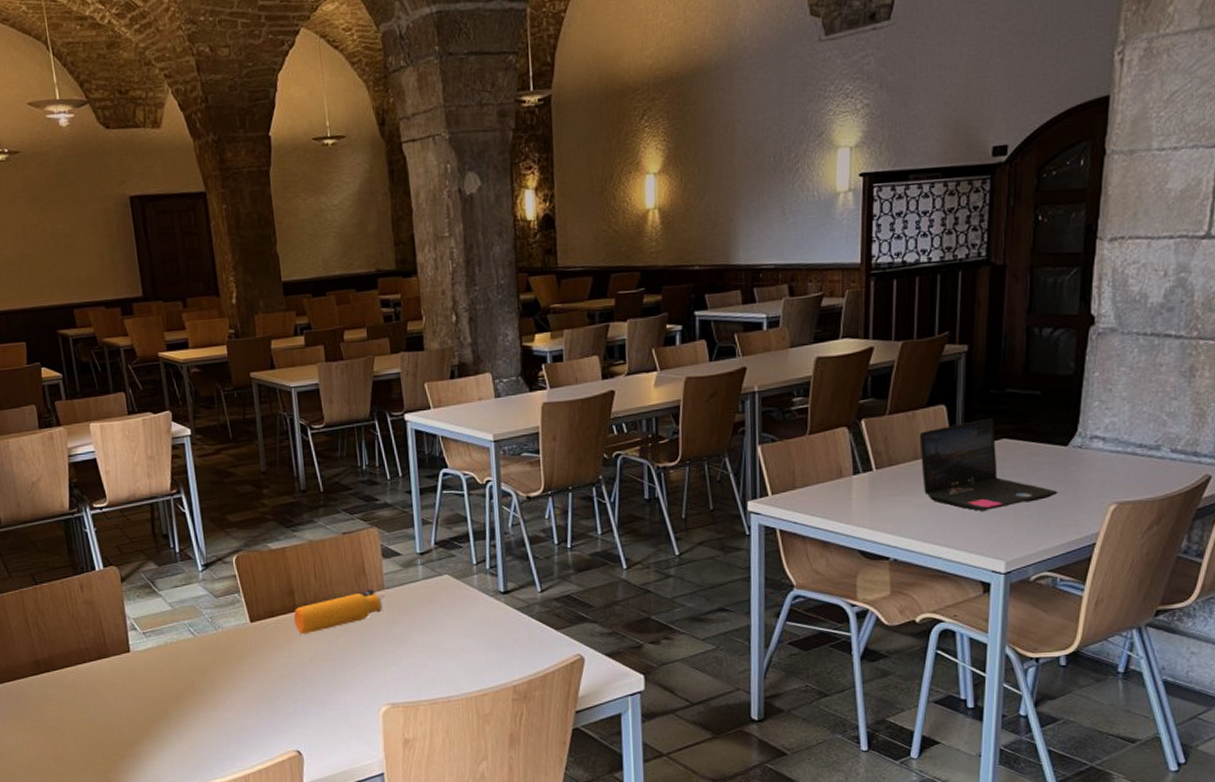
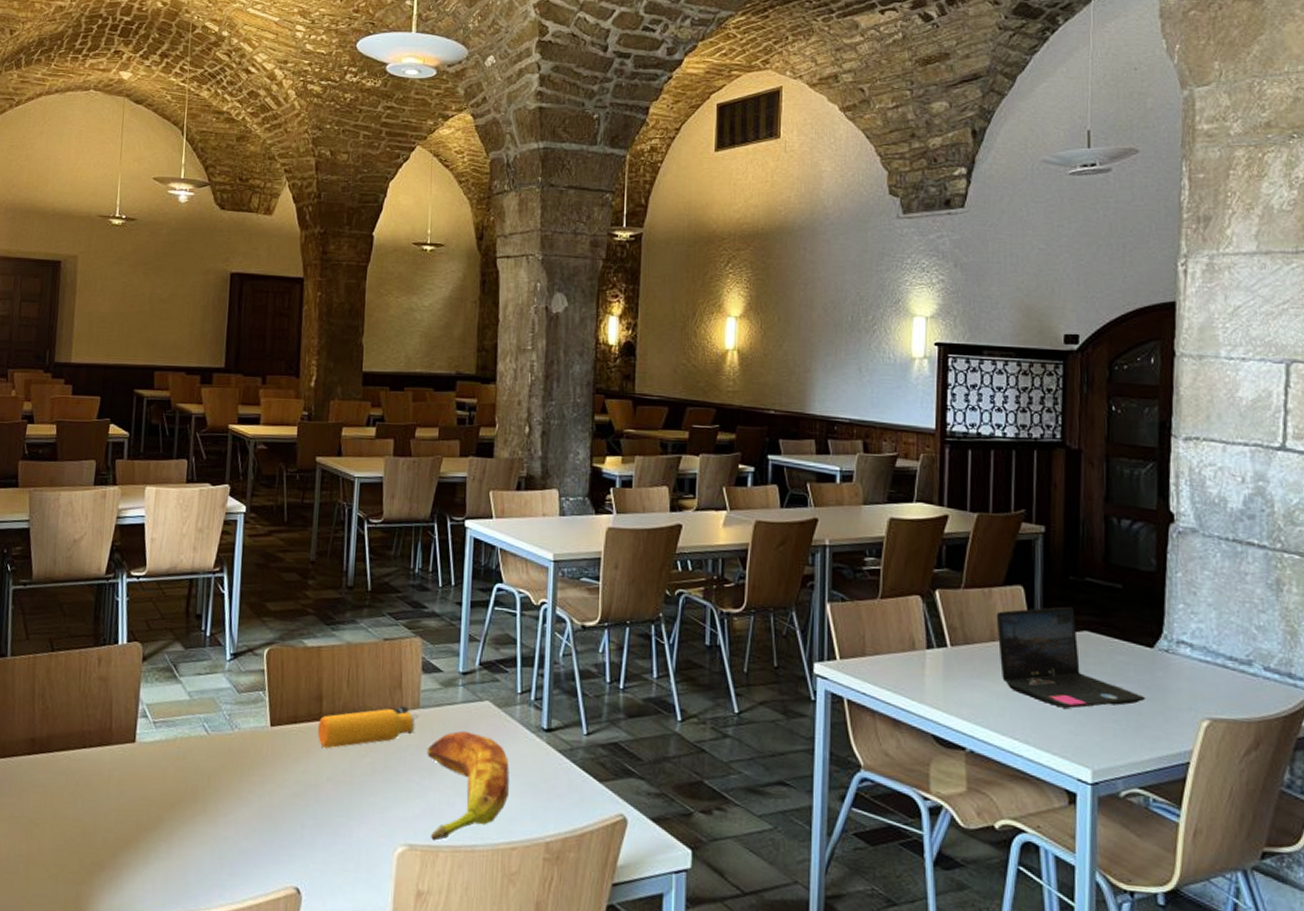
banana: none [396,603,475,698] -> present [427,730,509,841]

